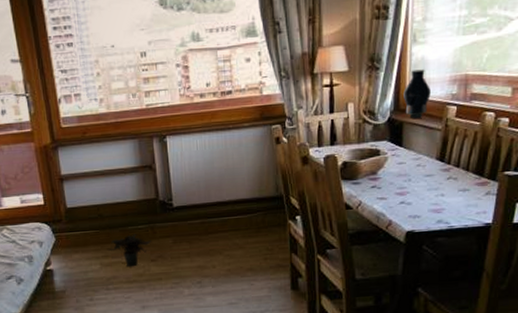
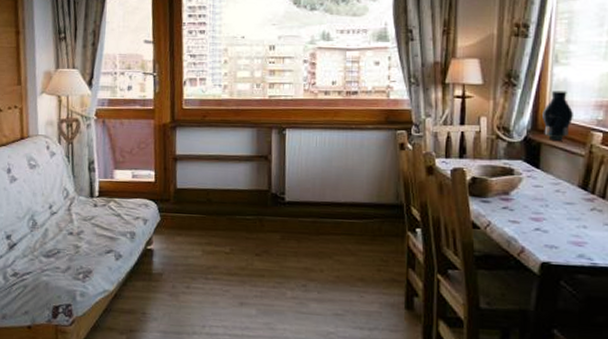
potted plant: present [107,234,152,266] -> none [211,224,259,258]

